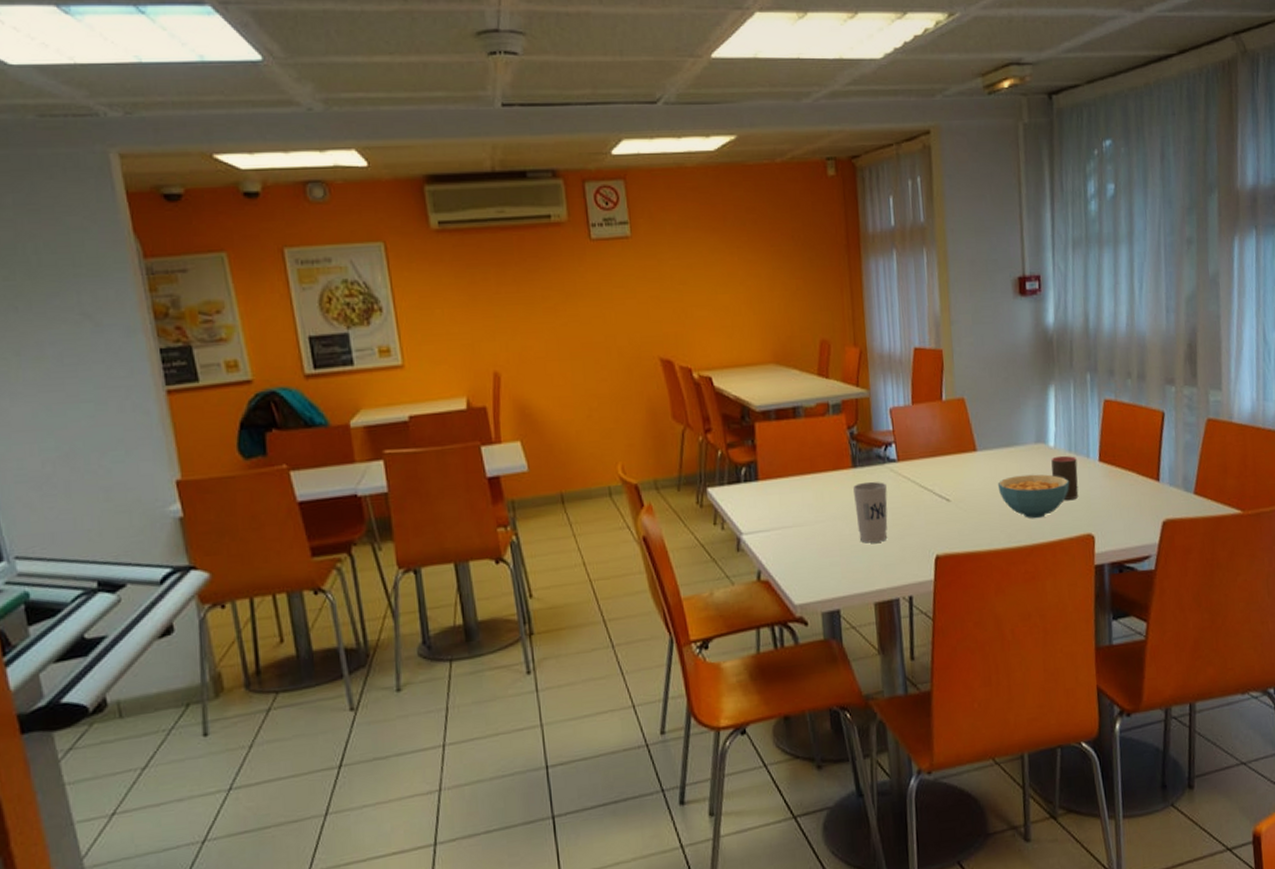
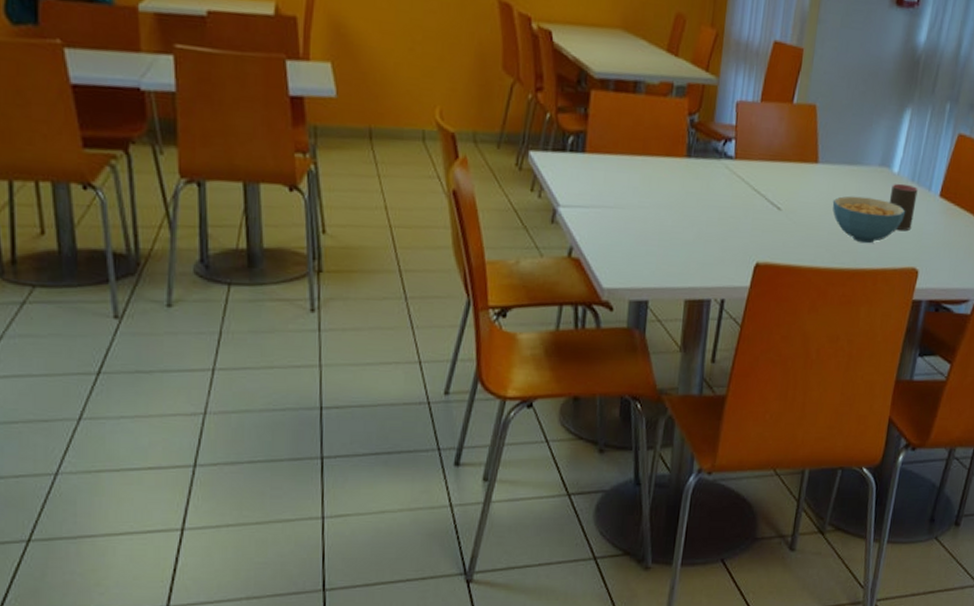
cup: present [852,481,888,543] -> none [680,174,719,240]

